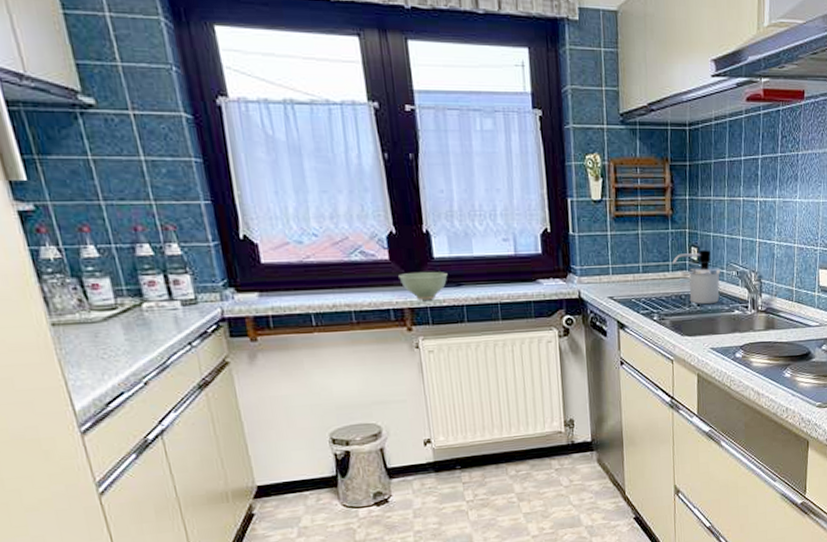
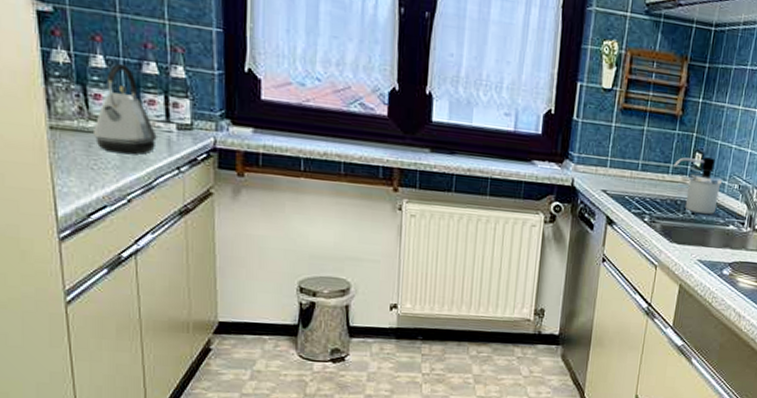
kettle: none [97,251,164,339] -> present [94,64,157,154]
bowl: present [399,272,448,300] -> none [394,132,443,164]

